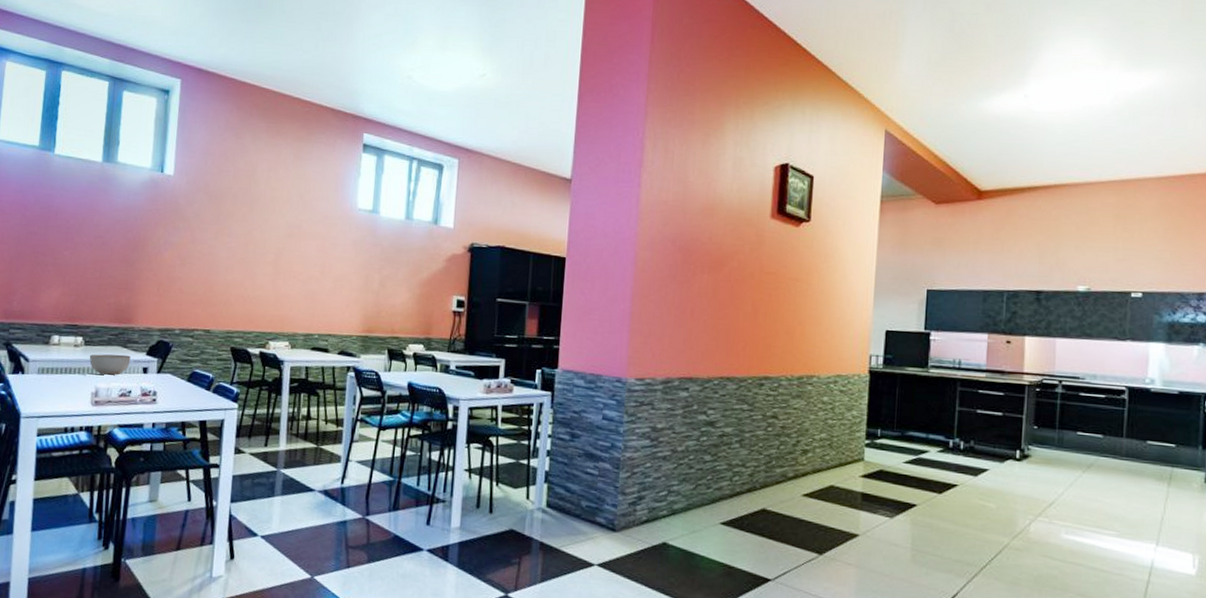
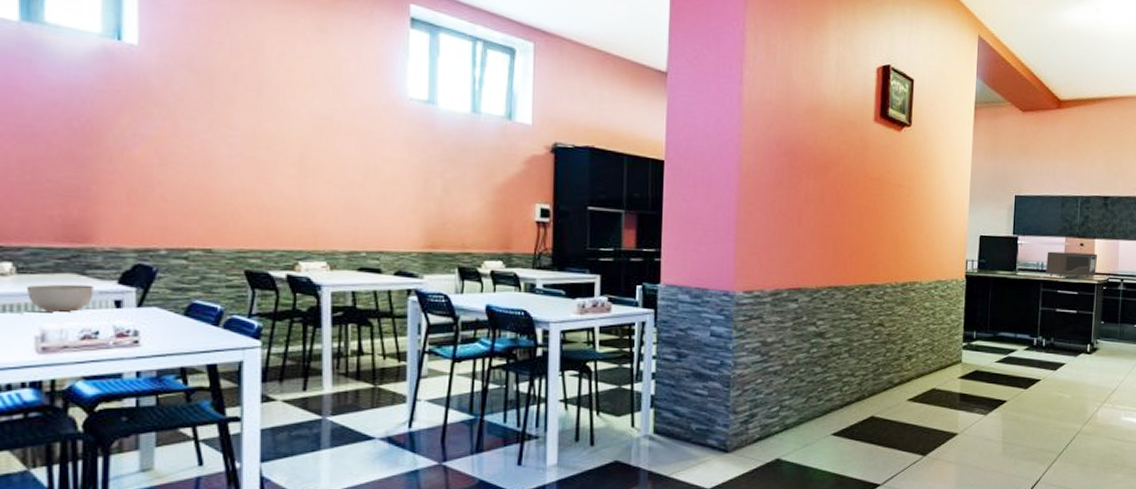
microwave: none [964,348,1028,378] -> present [1046,251,1097,278]

